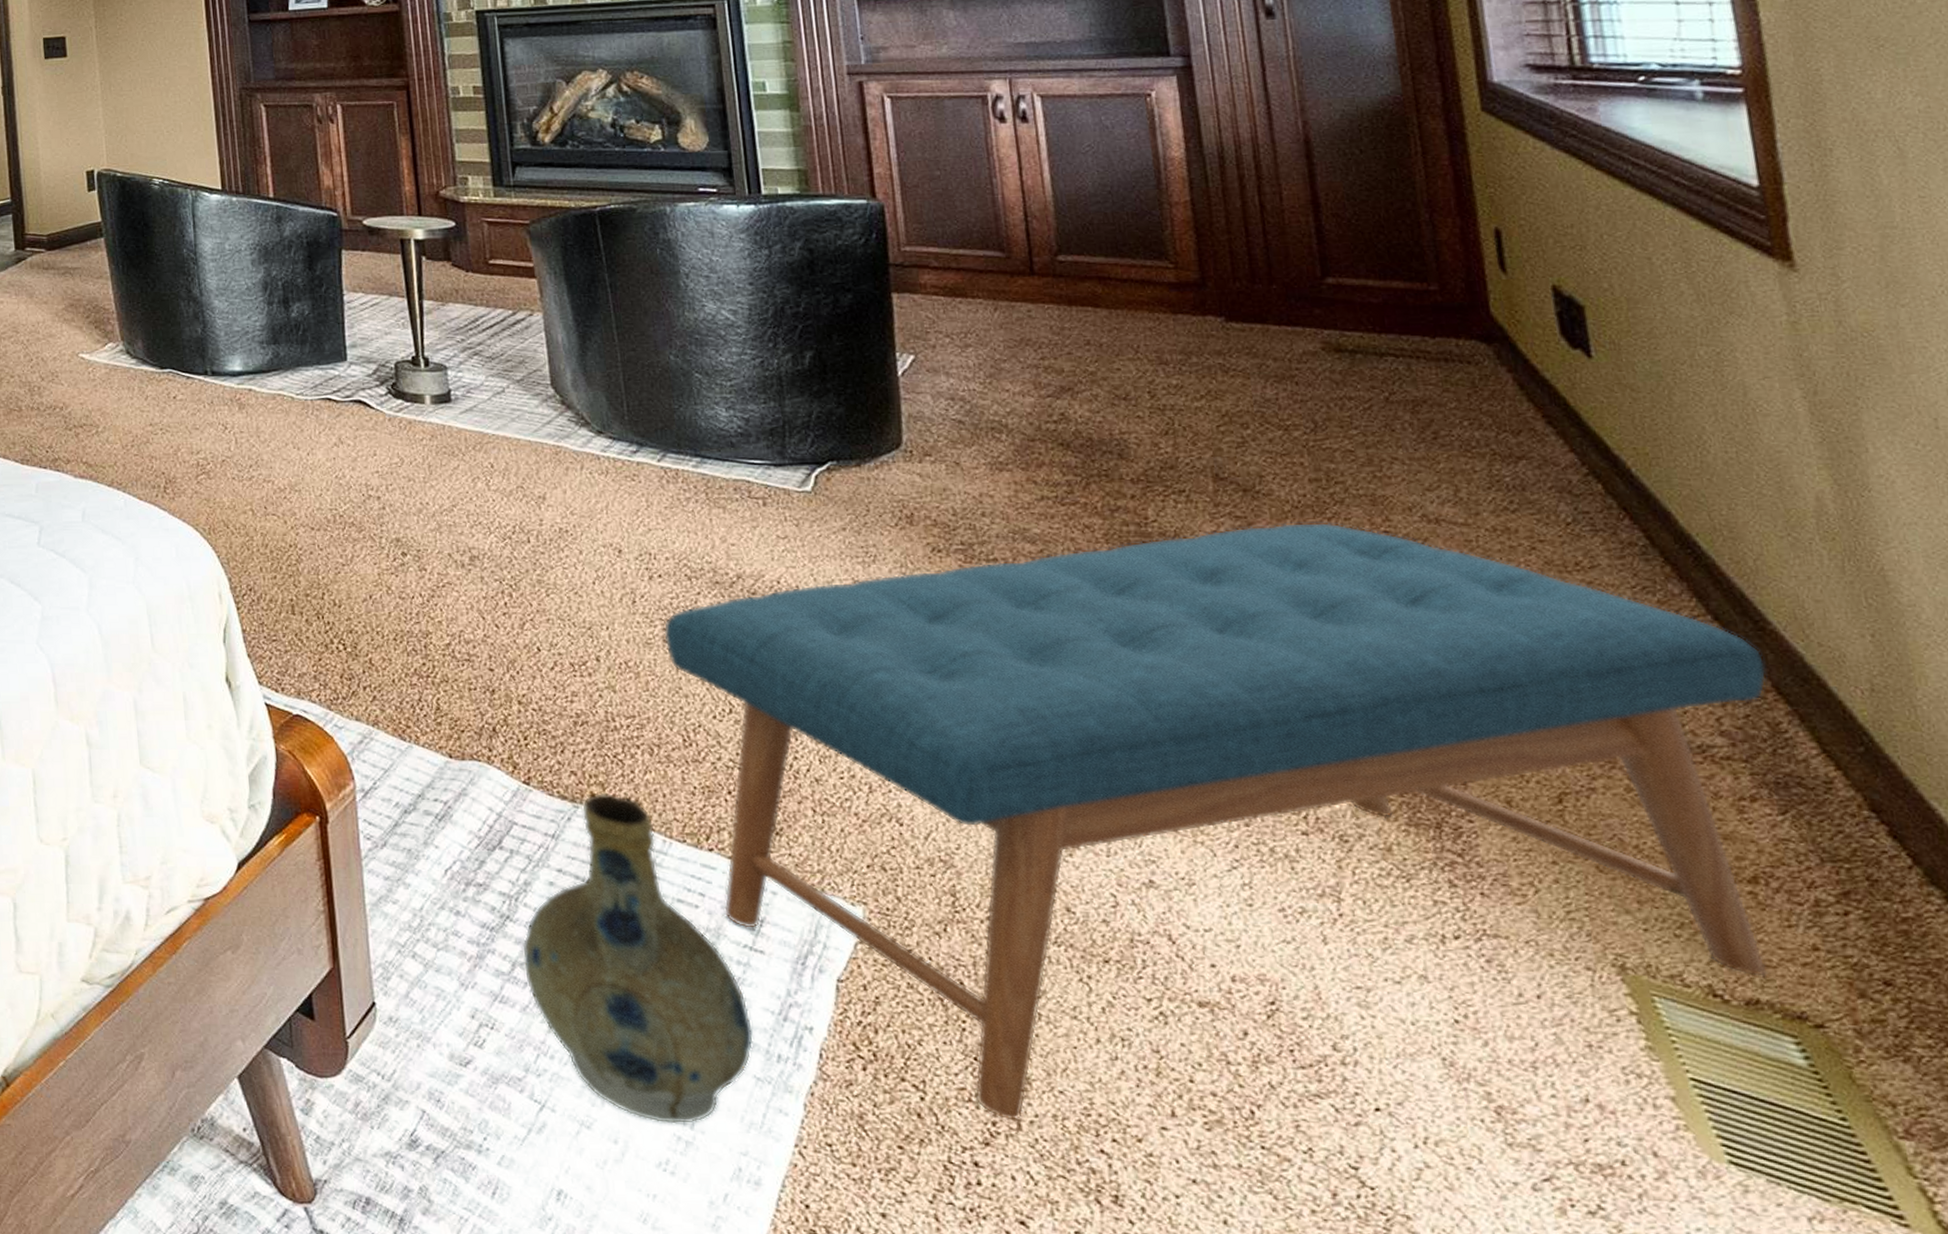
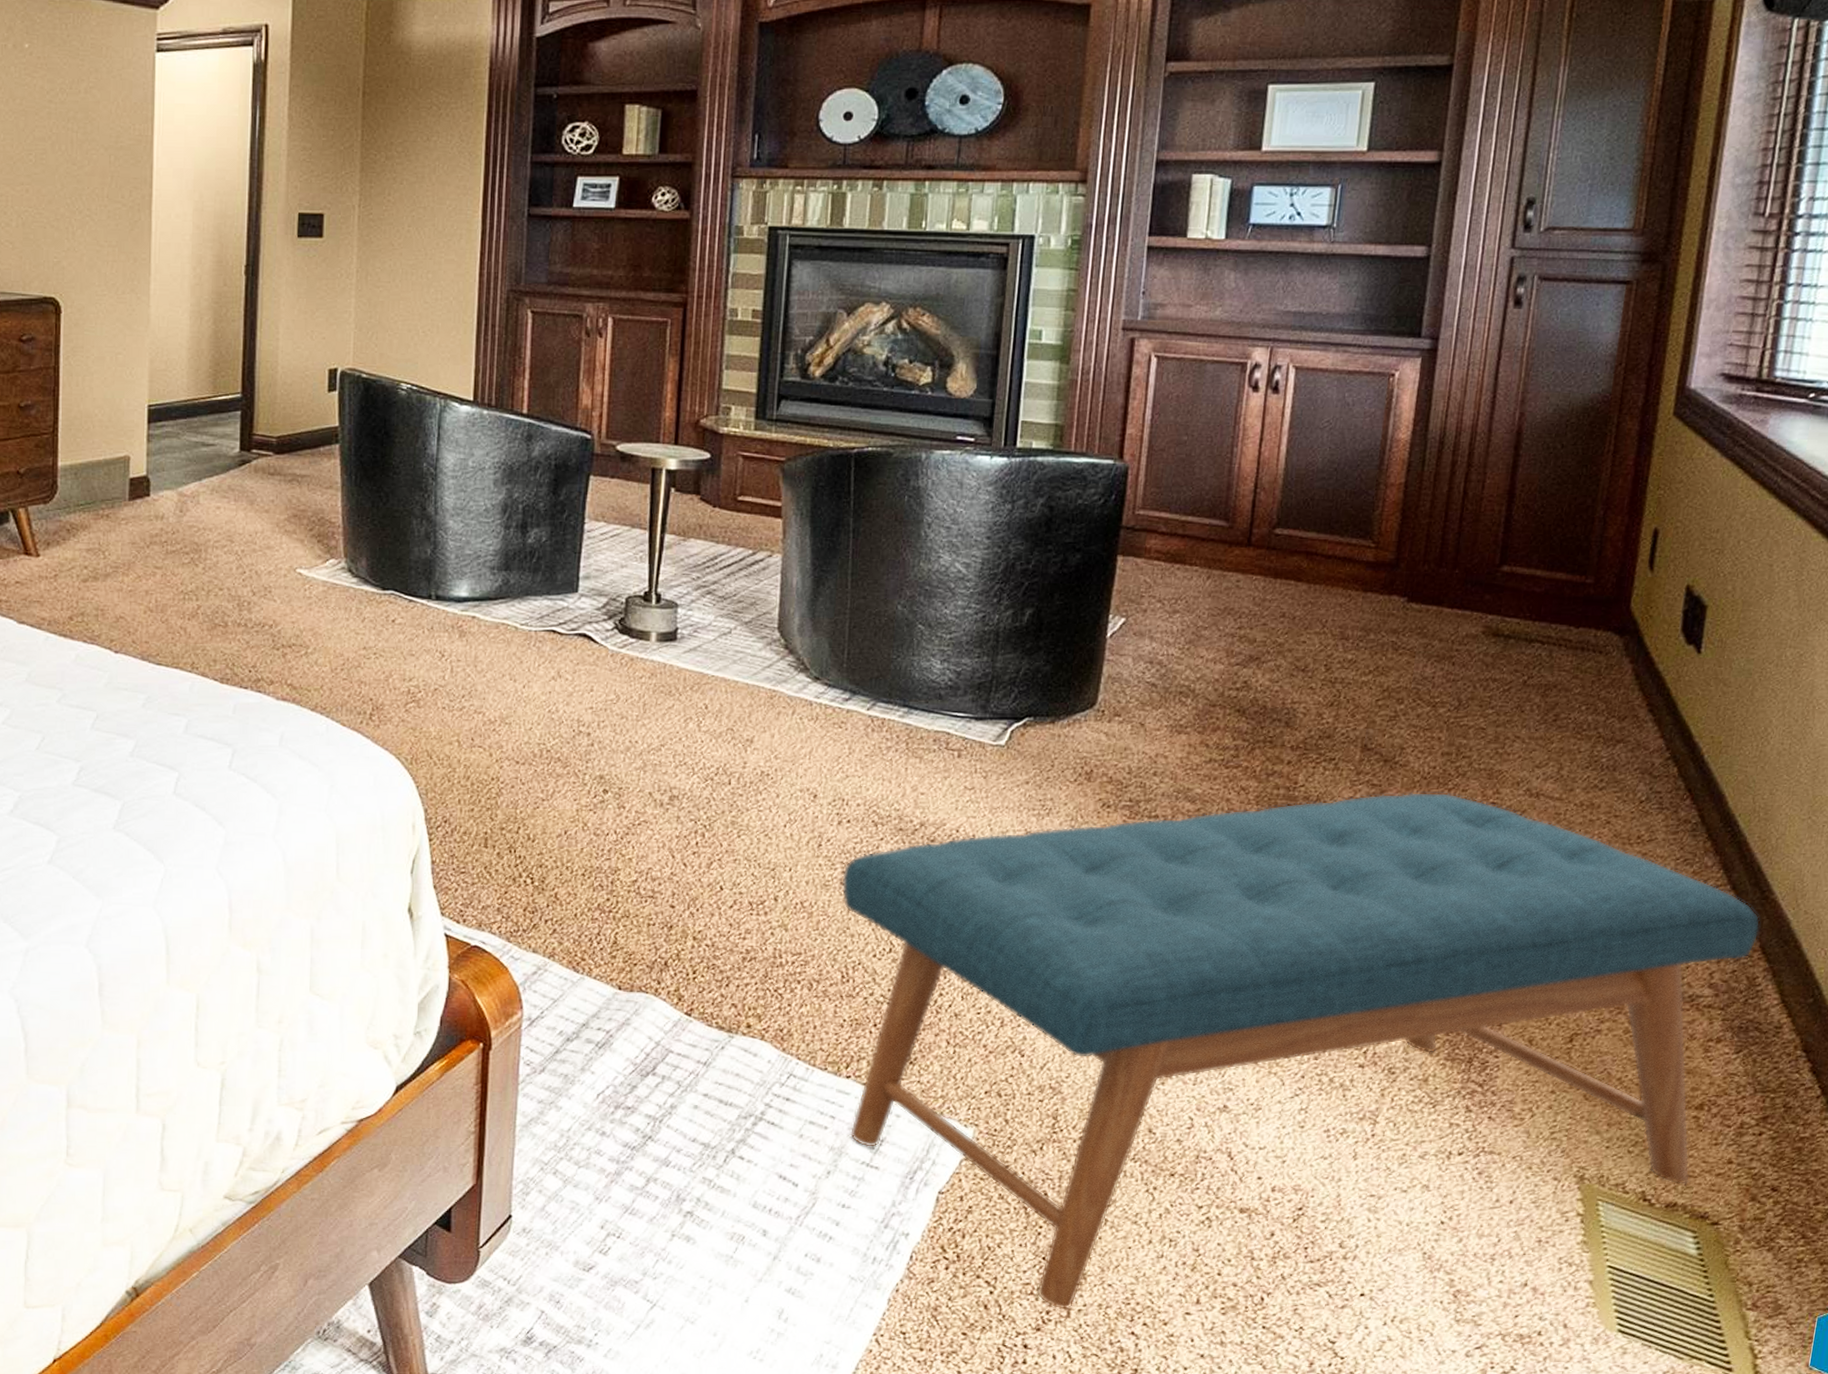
ceramic jug: present [522,792,754,1124] -> none [656,1023,857,1318]

